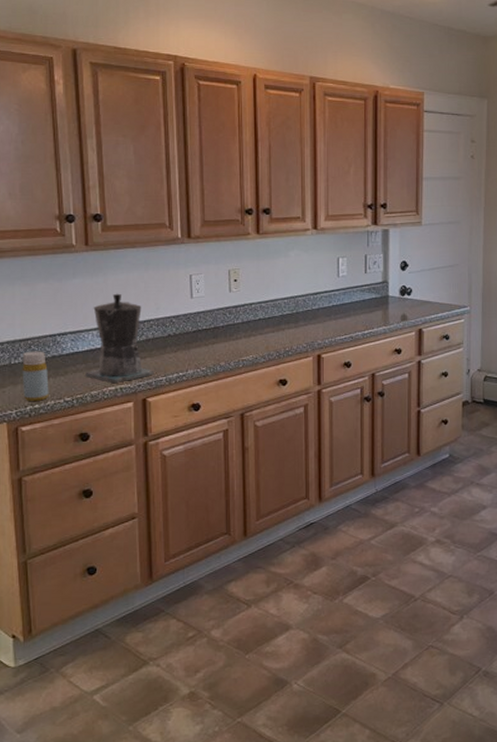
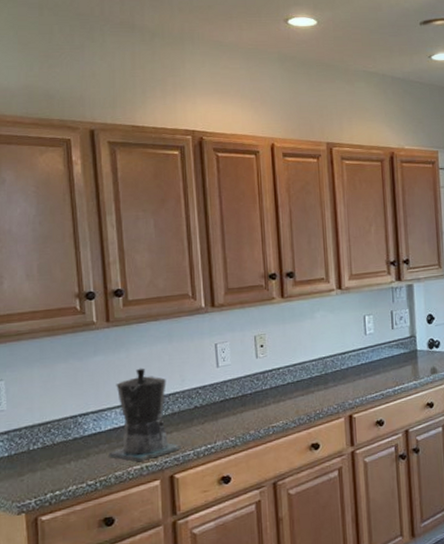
bottle: present [22,351,49,401] -> none [41,434,71,488]

